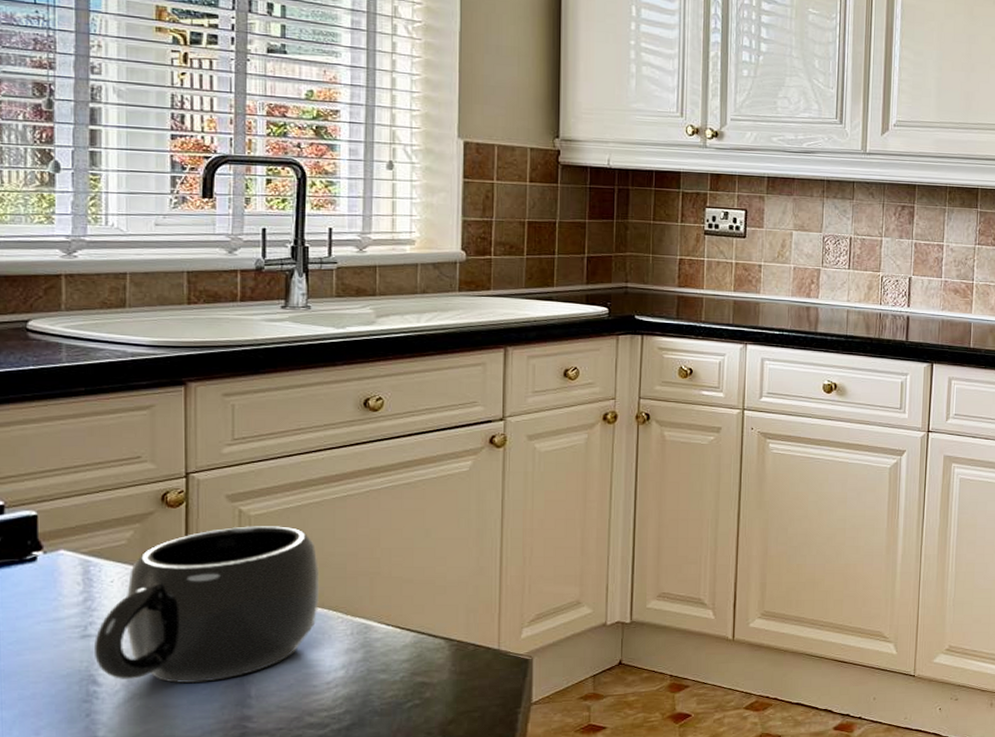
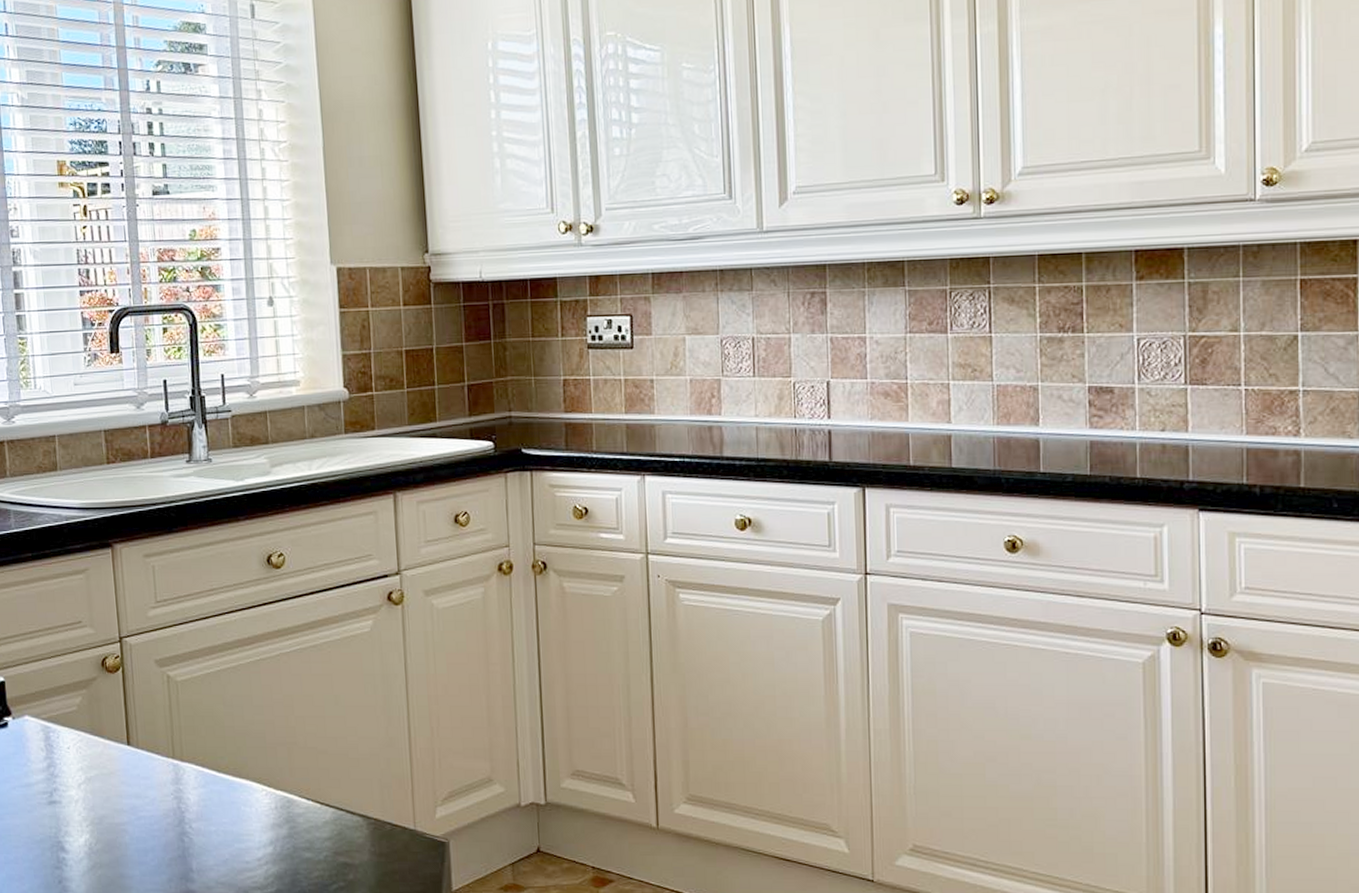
mug: present [93,526,319,684] -> none [59,692,244,854]

